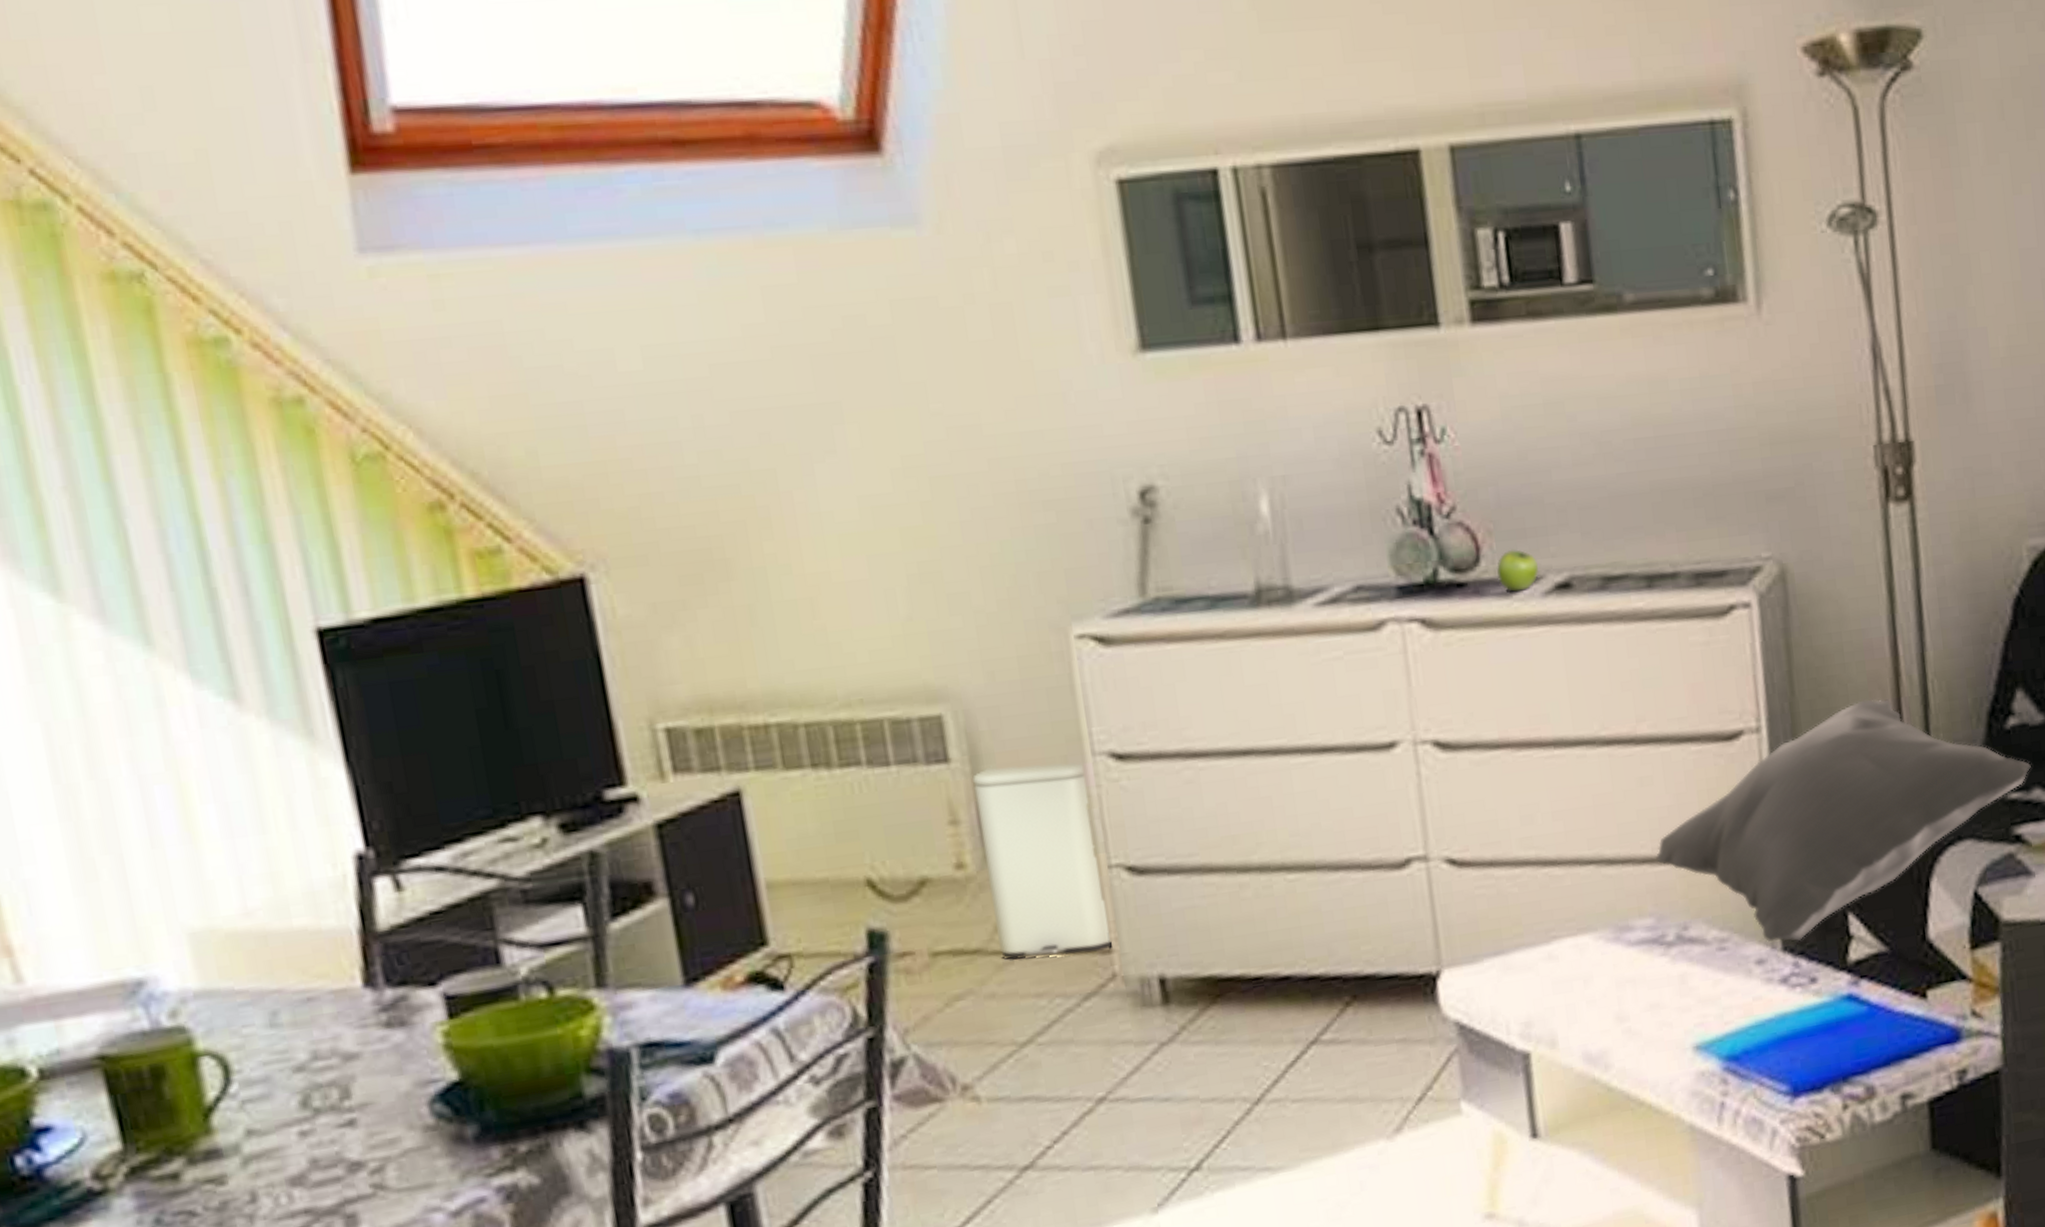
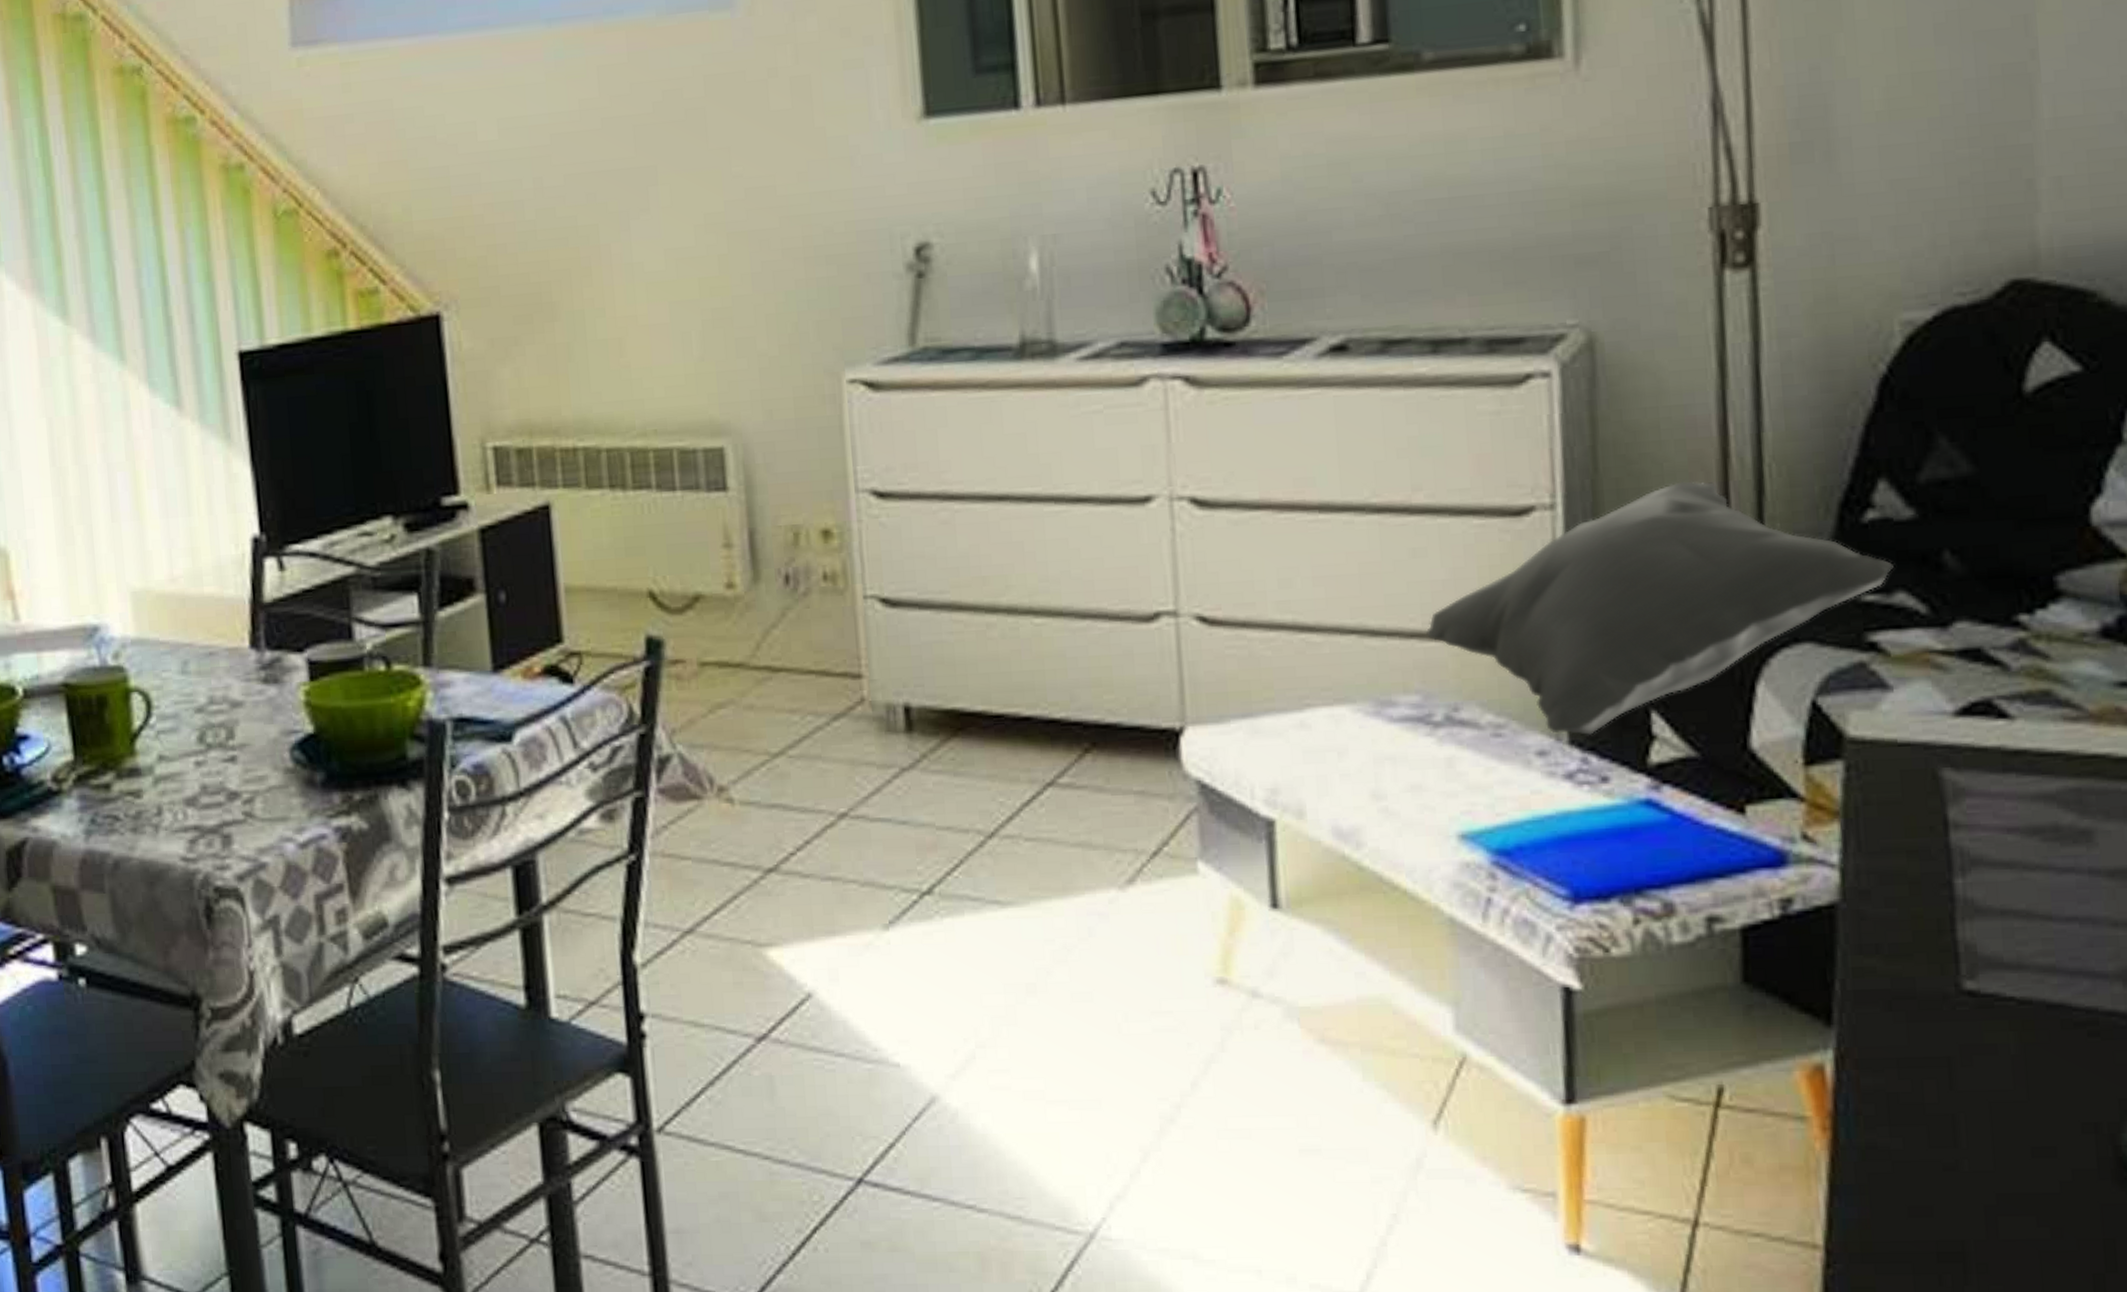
pedal bin: present [972,761,1113,960] -> none [747,496,864,676]
fruit: present [1497,549,1539,592] -> none [1268,309,1313,353]

